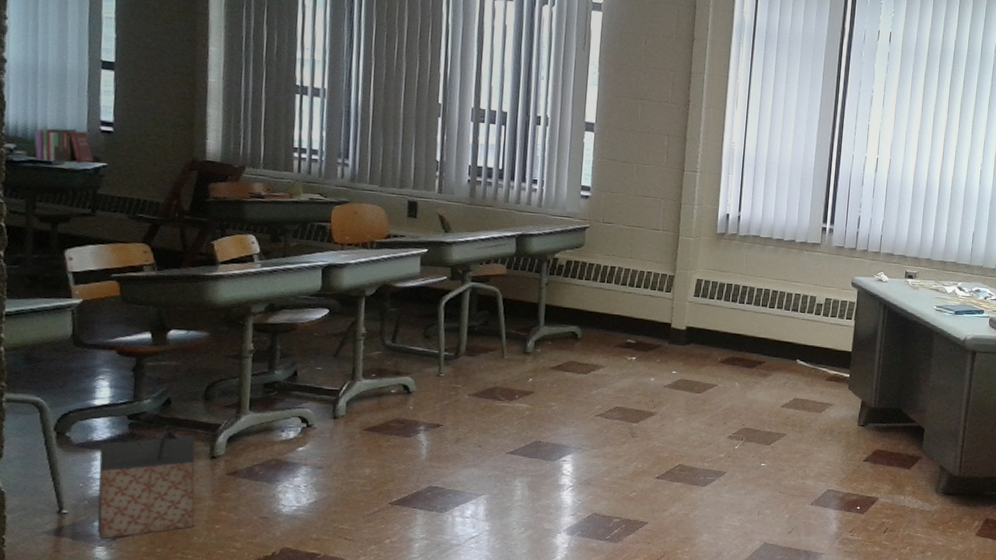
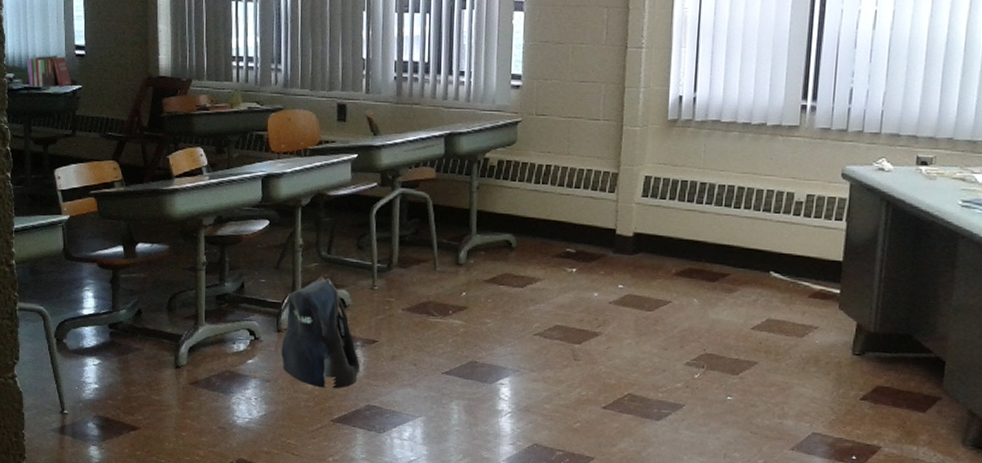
bag: present [97,431,196,539] -> none [89,340,165,439]
backpack: none [336,363,422,473] -> present [281,276,359,389]

